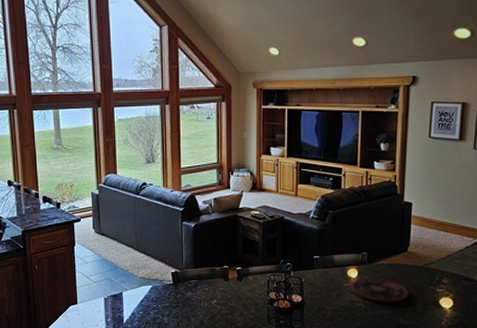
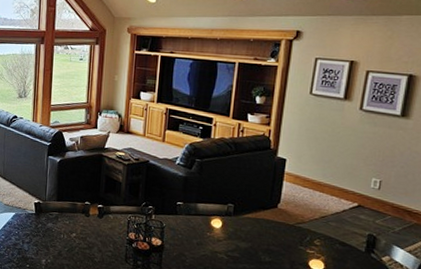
plate: present [350,278,409,304] -> none [213,229,276,259]

